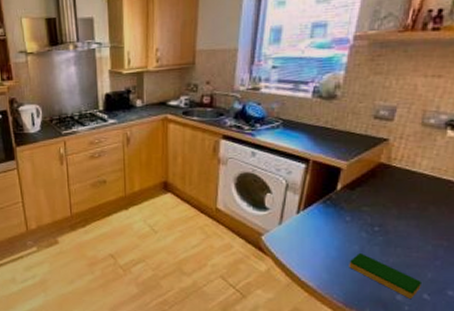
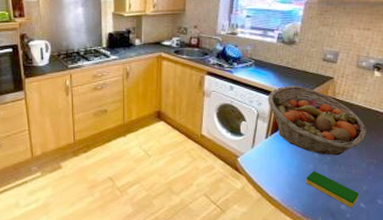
fruit basket: none [300,150,434,236] -> present [268,86,367,156]

